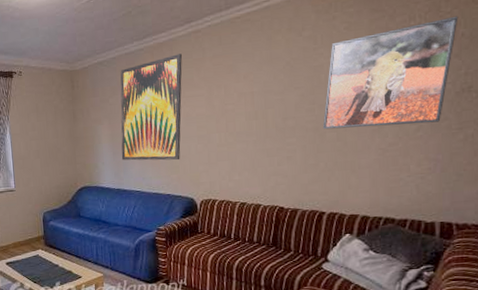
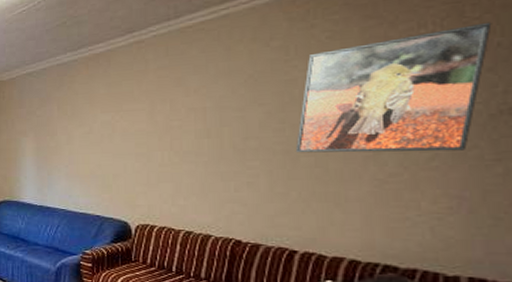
wall art: present [120,54,182,161] -> none [46,65,121,179]

